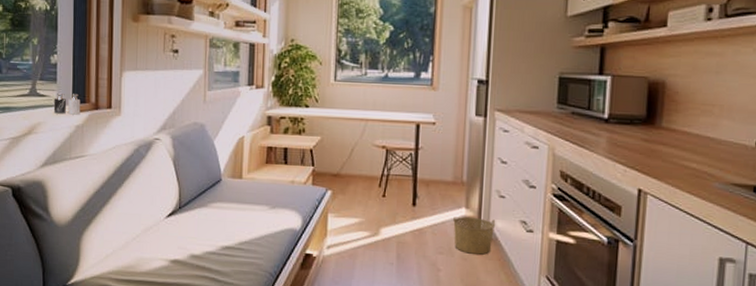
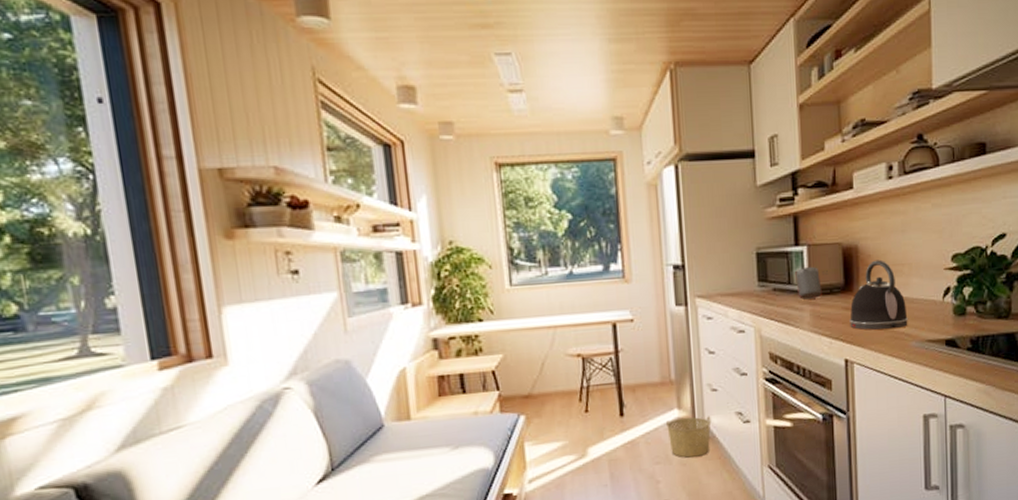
candle: present [53,92,81,115] -> none [120,344,166,377]
canister: none [590,94,630,128] -> present [790,265,828,300]
kettle: none [647,97,714,168] -> present [850,259,909,331]

